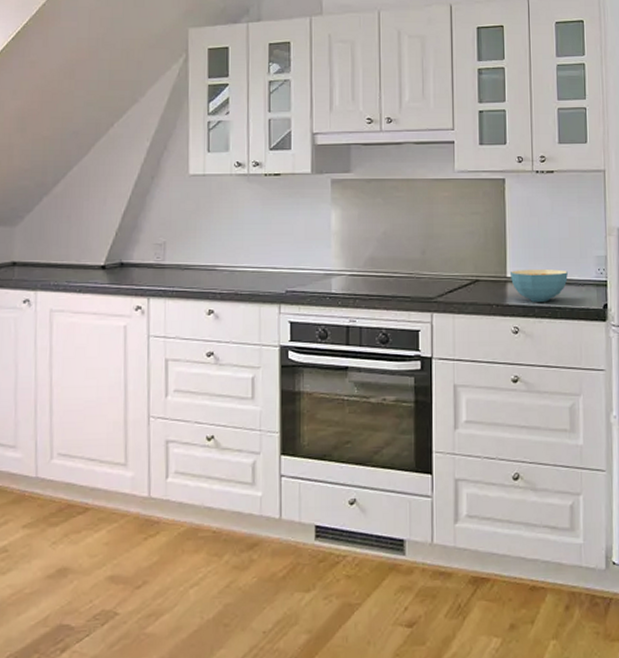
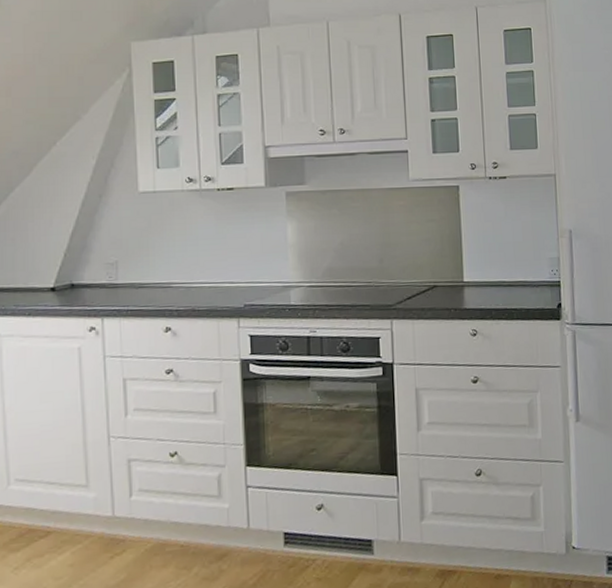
cereal bowl: present [511,269,568,302] -> none [467,272,523,305]

